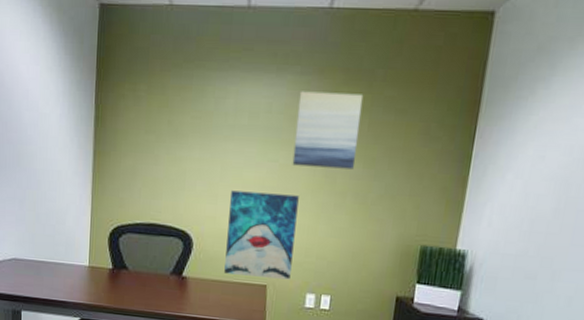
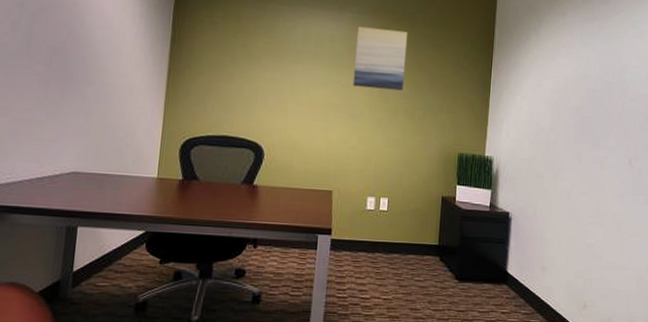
wall art: present [224,190,299,280] -> none [293,106,359,185]

